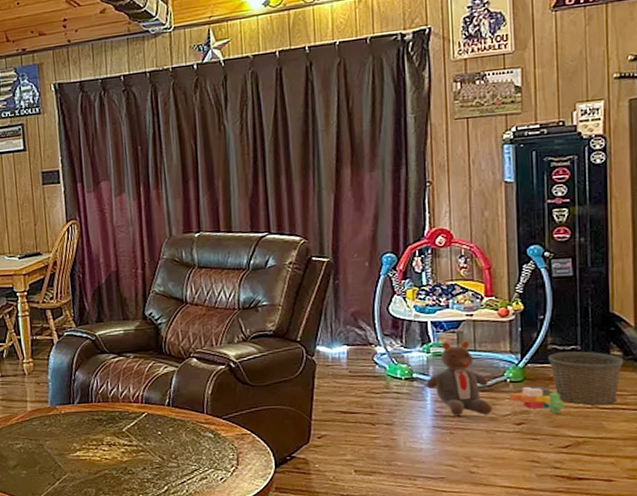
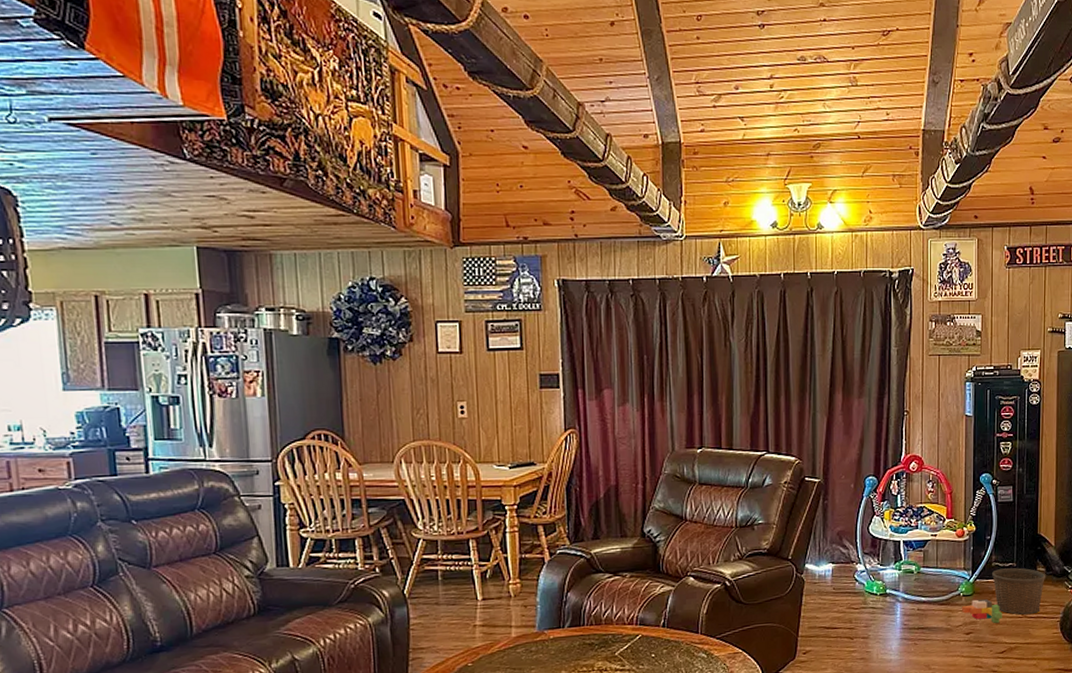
teddy bear: present [426,340,492,415] -> none [897,558,948,628]

